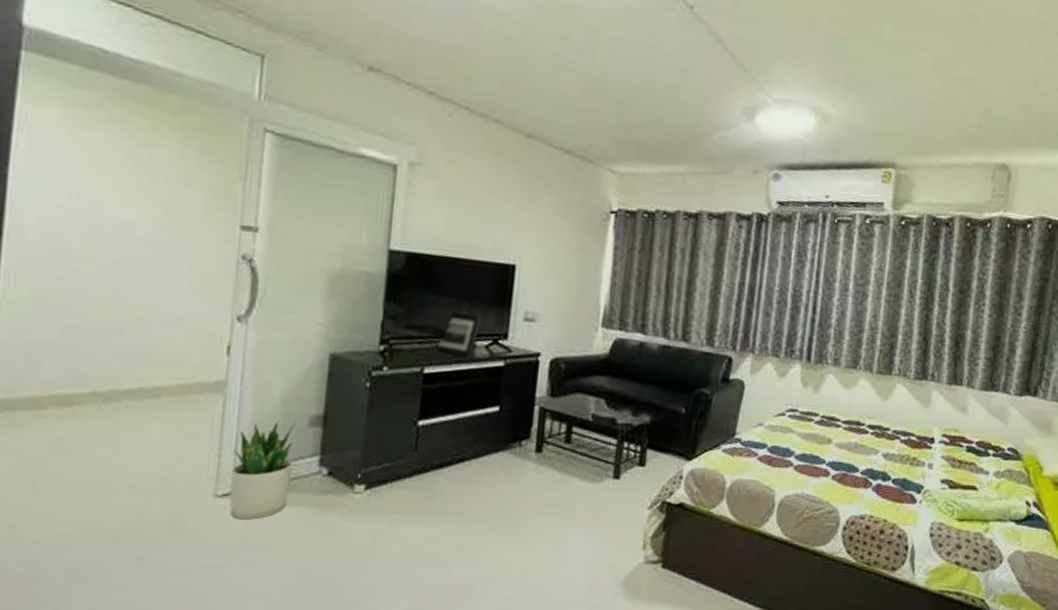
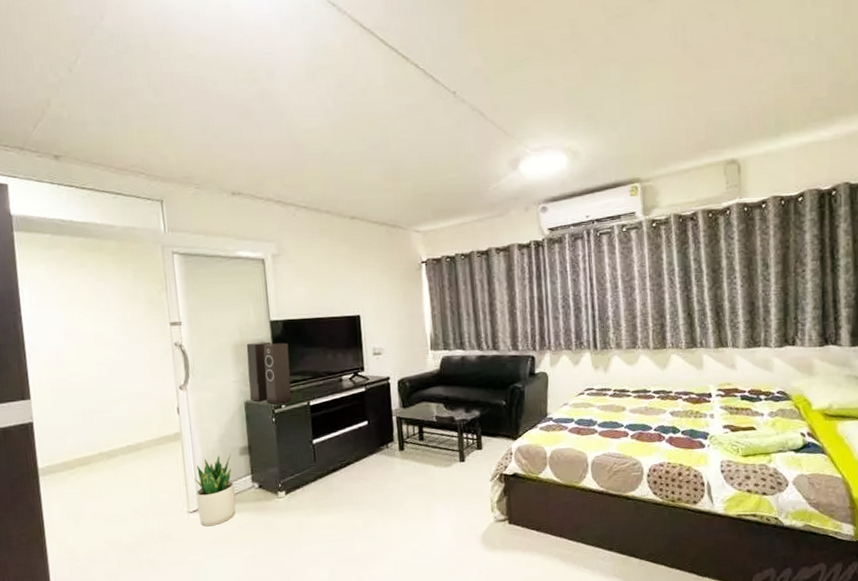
speaker: none [339,274,409,365] -> present [246,341,292,405]
picture frame: present [431,311,482,358] -> none [312,357,343,389]

